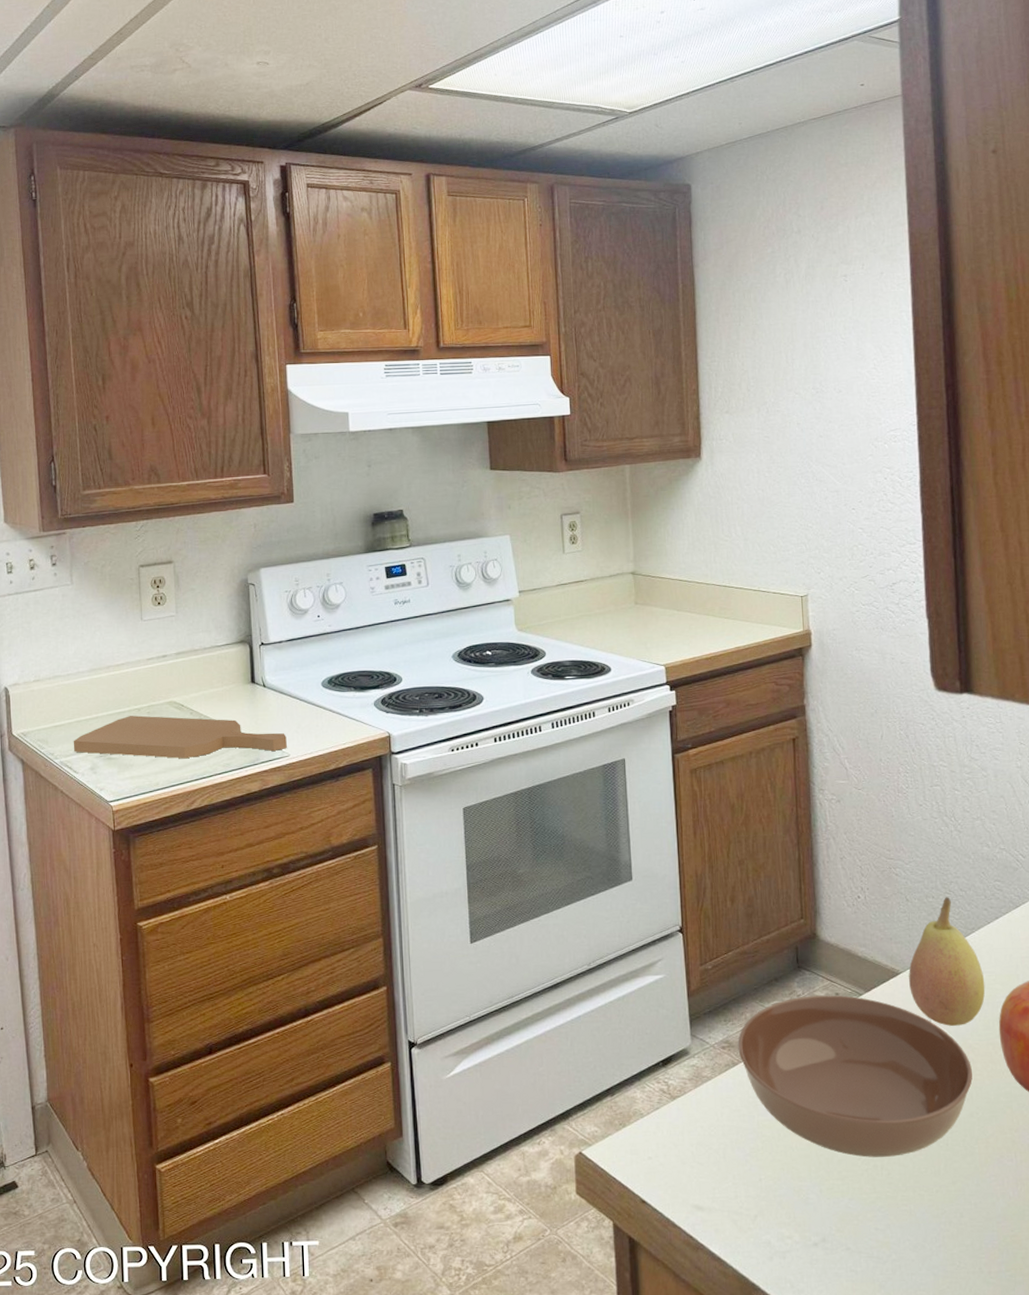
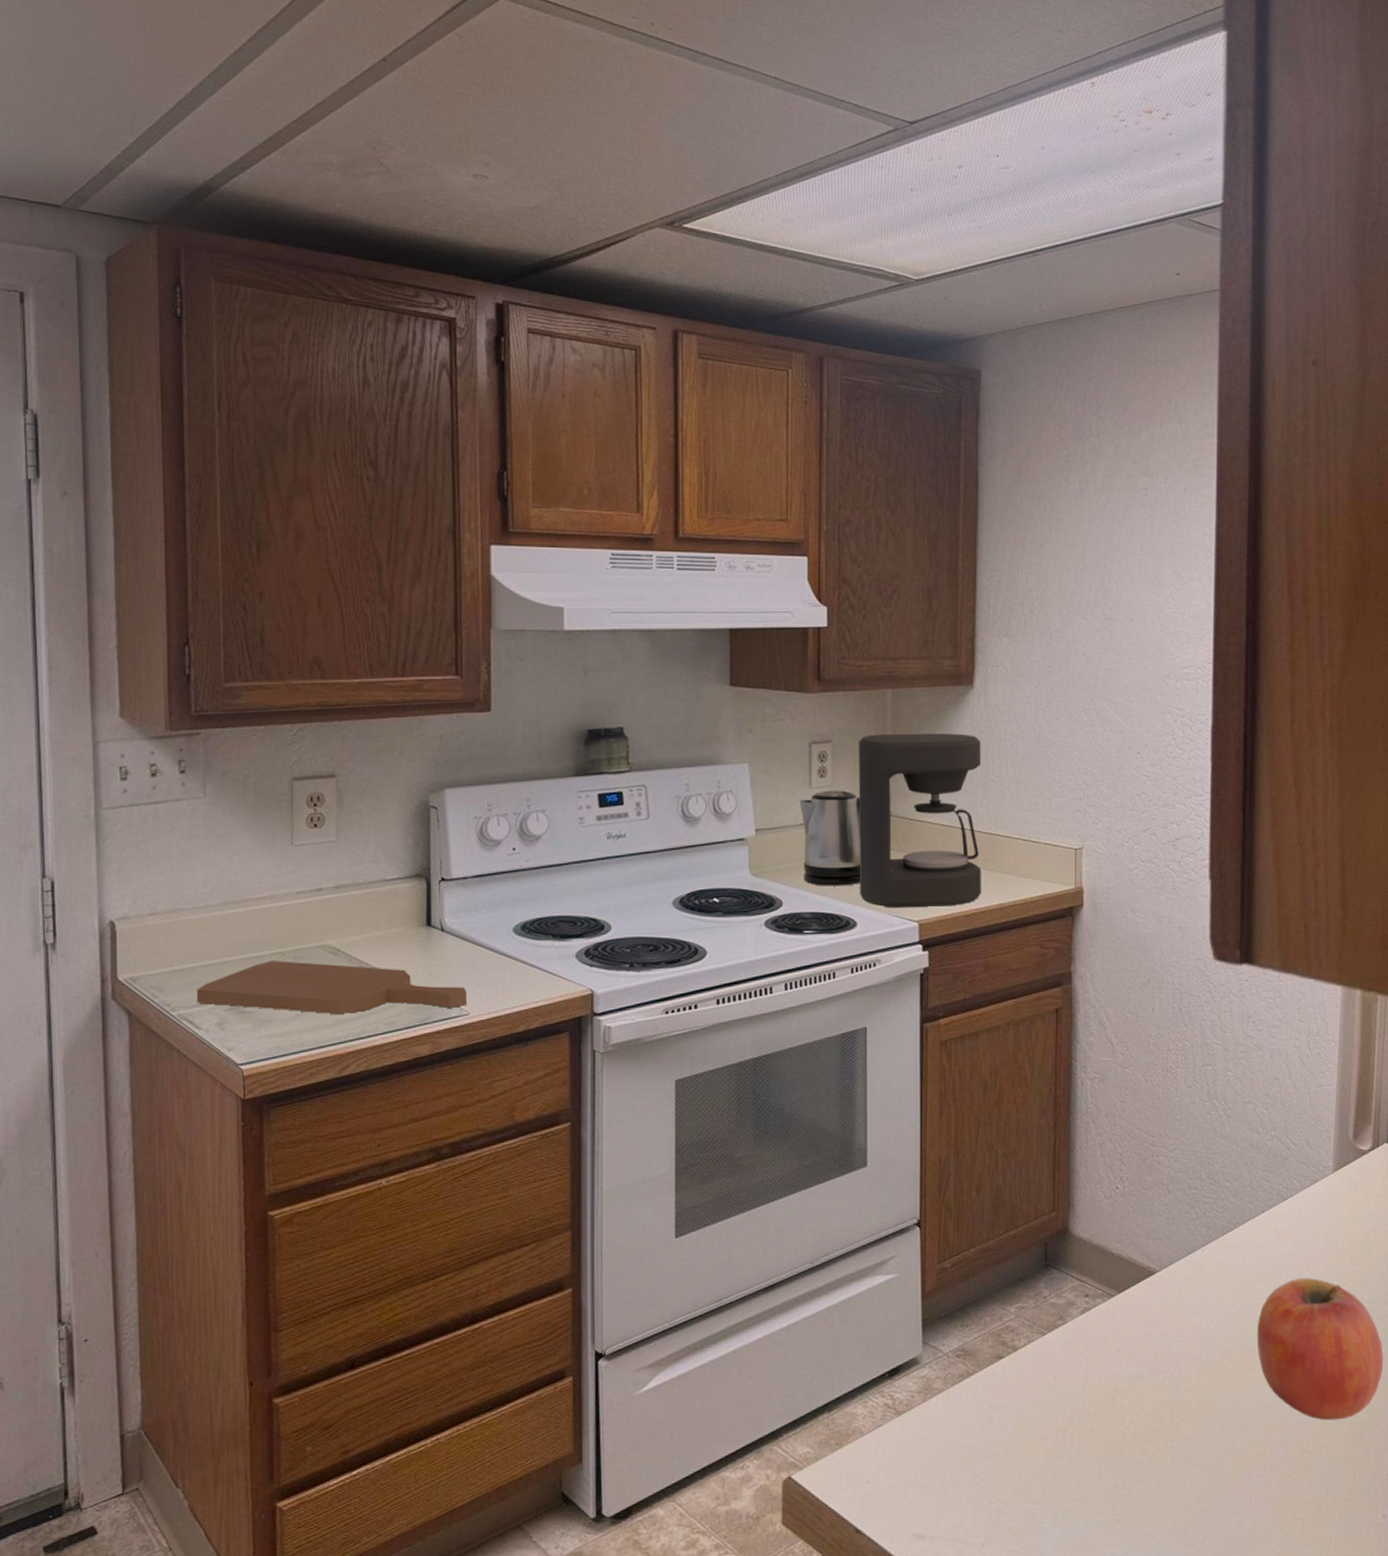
kettle: none [555,554,613,638] -> present [799,790,861,886]
coffee maker: none [603,500,719,654] -> present [858,733,981,908]
bowl: present [737,995,972,1157] -> none [974,1296,1226,1476]
fruit: present [909,897,985,1026] -> none [1165,1188,1246,1330]

